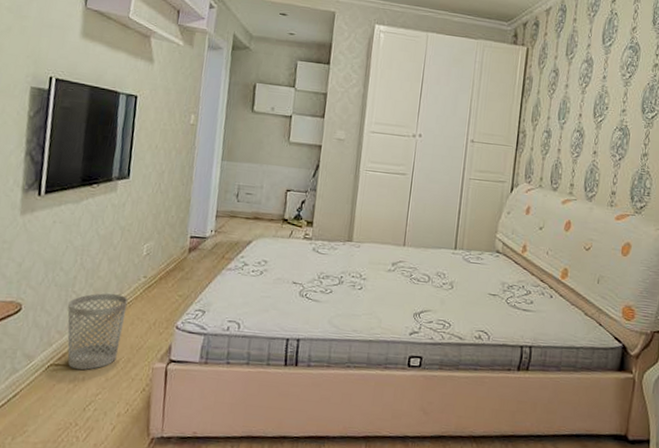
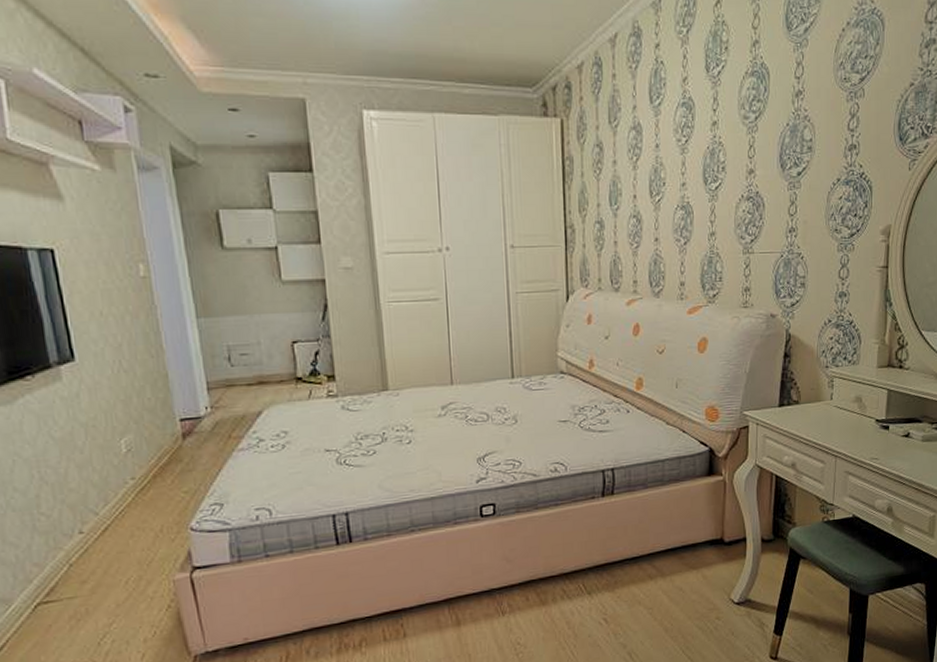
wastebasket: present [67,293,128,370] -> none [37,505,123,602]

